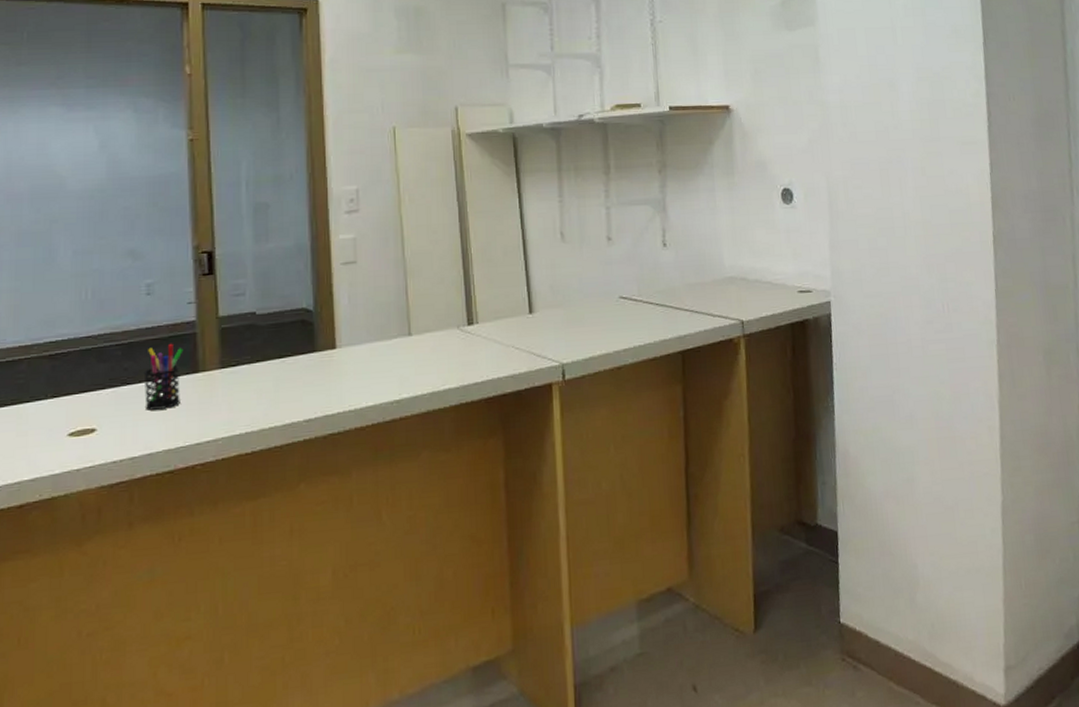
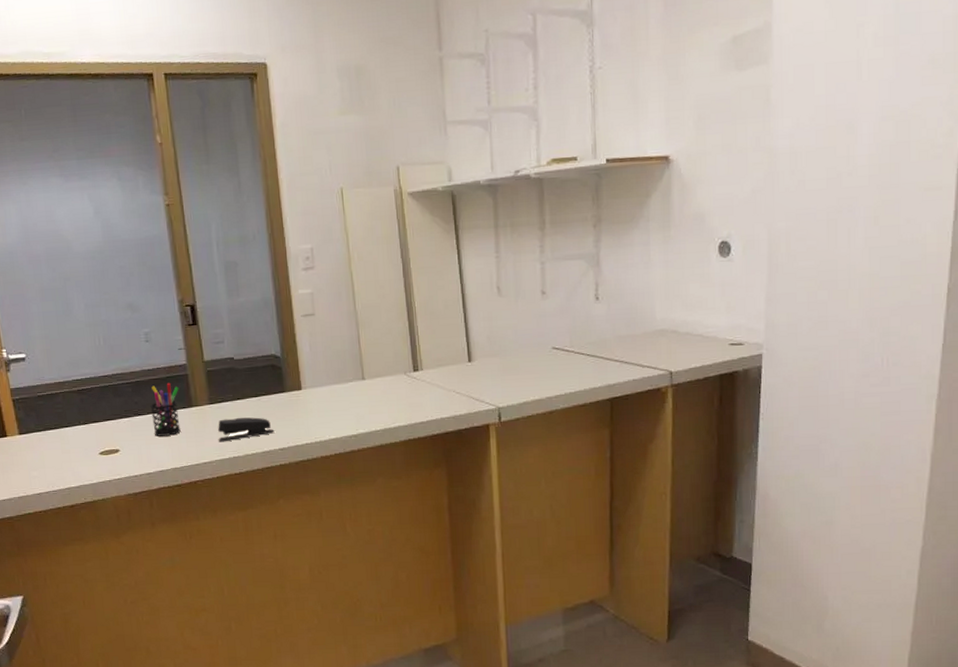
stapler: none [227,382,300,415] -> present [218,417,275,442]

